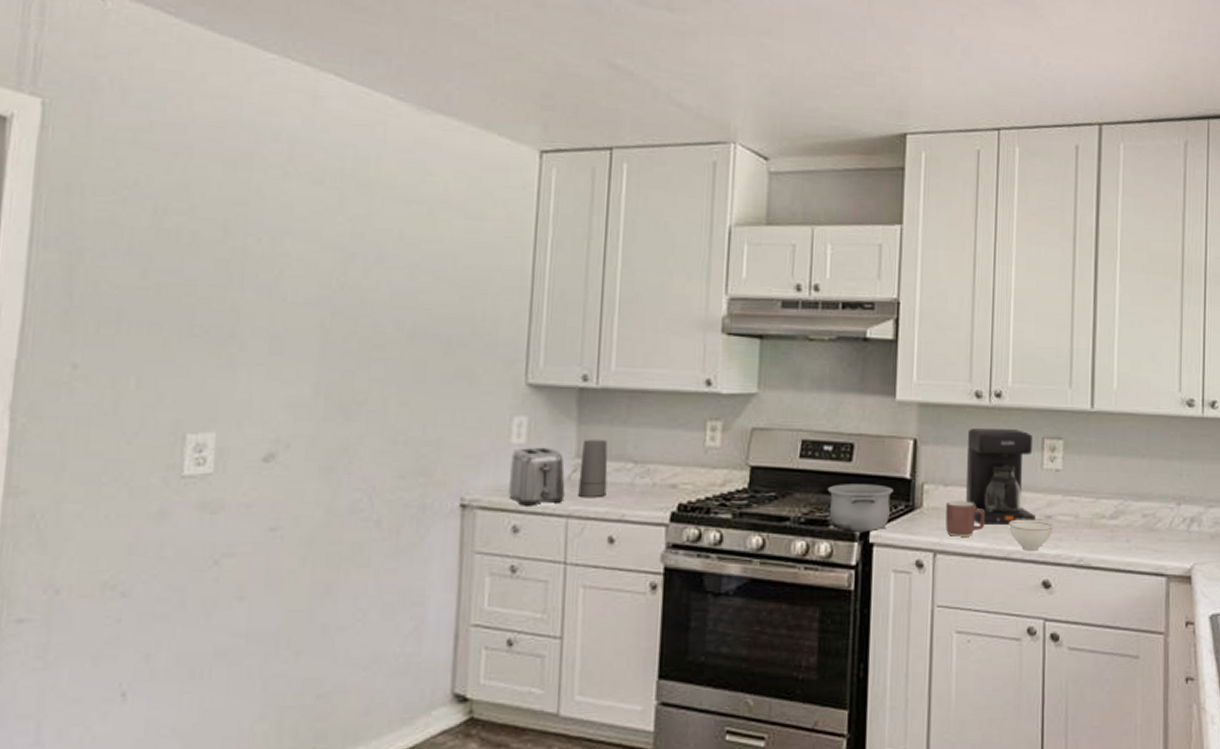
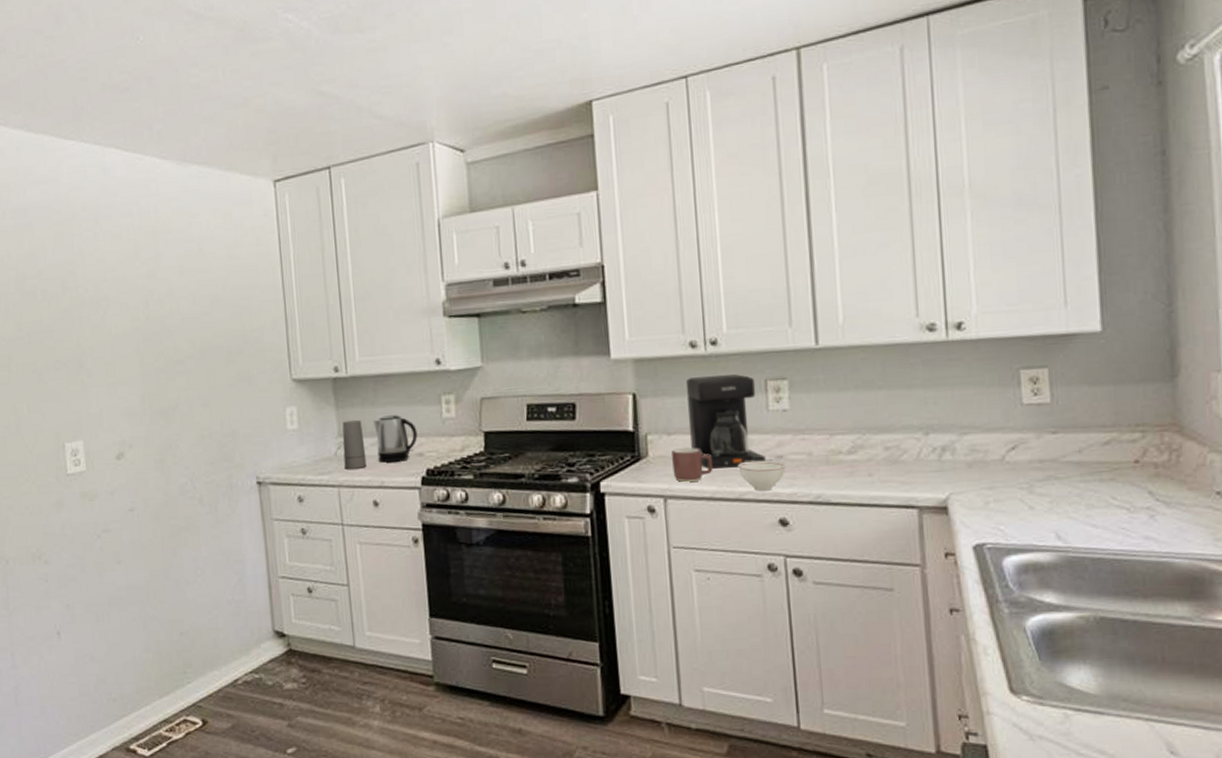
toaster: present [507,447,565,506] -> none [289,430,334,480]
kettle: none [621,438,673,493] -> present [374,415,418,463]
cooking pot: present [827,484,893,532] -> none [555,439,618,484]

